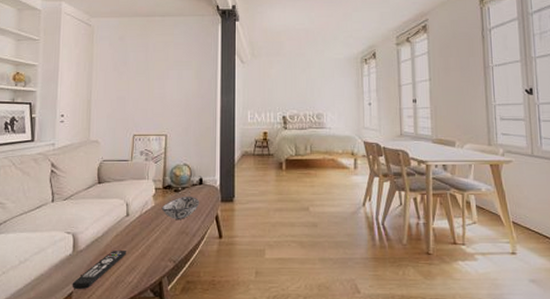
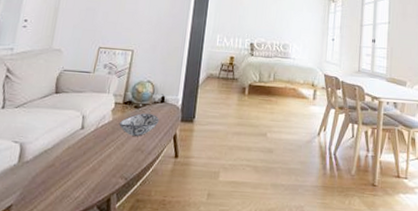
remote control: present [72,251,126,290] -> none [12,164,76,203]

